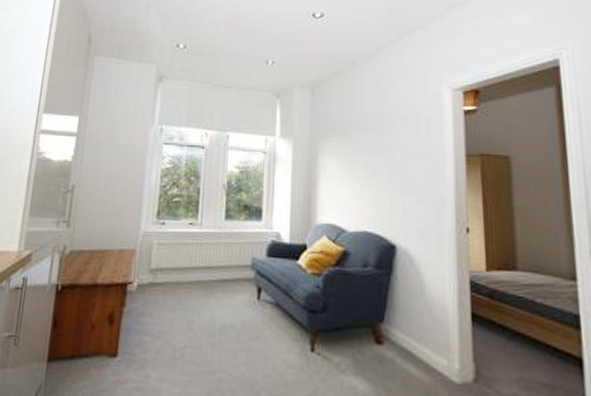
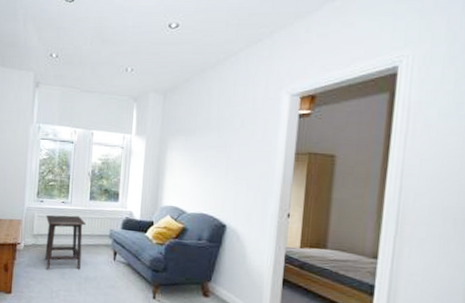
side table: none [165,240,220,320] -> present [45,215,86,271]

